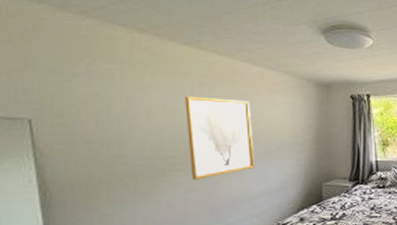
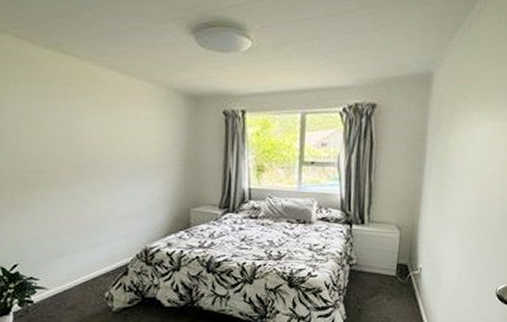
wall art: present [185,96,256,180] -> none [50,107,123,196]

